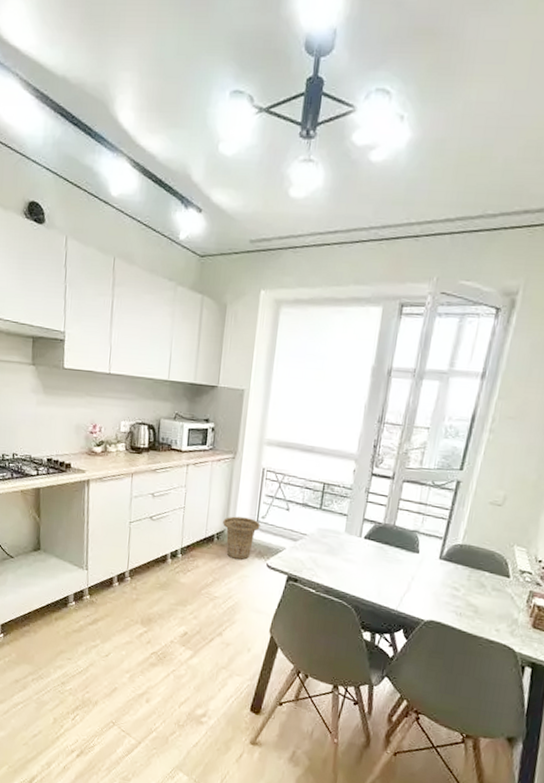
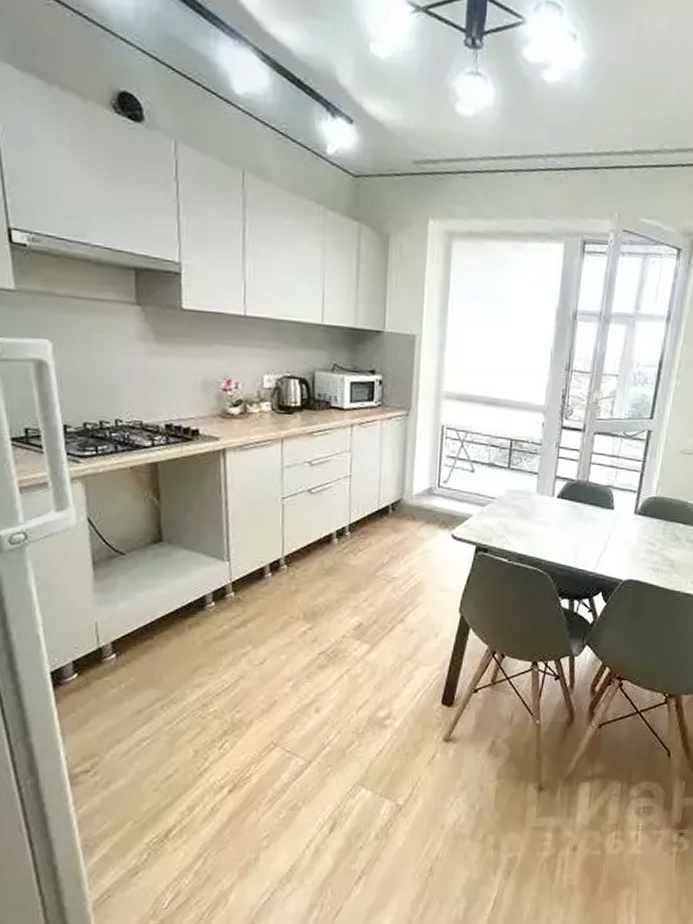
basket: present [223,516,260,561] -> none [398,482,442,533]

